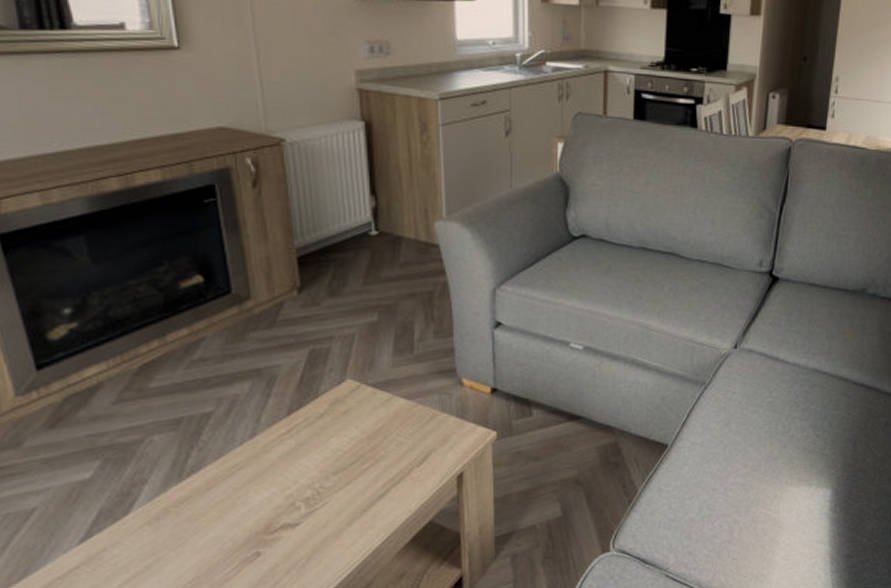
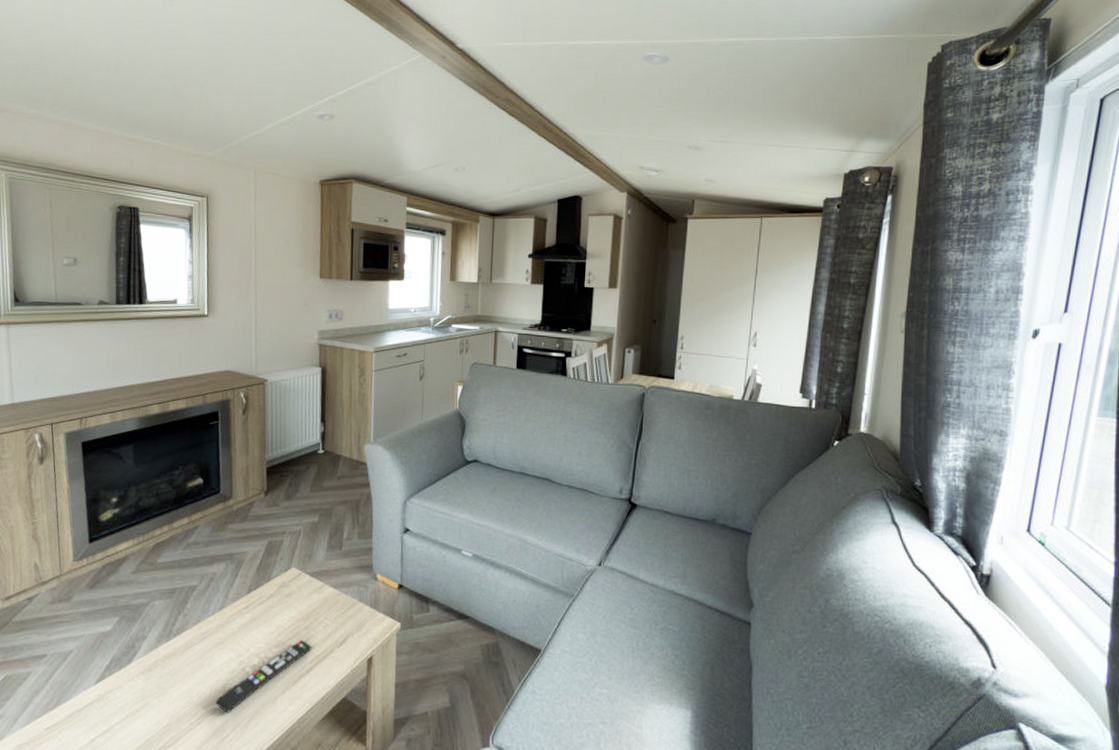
remote control: none [259,462,383,557] -> present [216,639,312,714]

